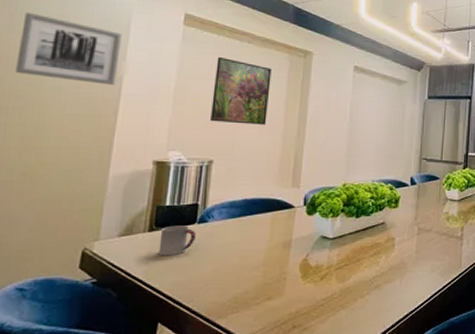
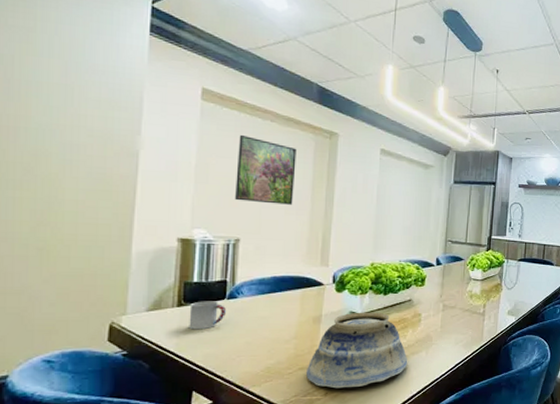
wall art: present [15,12,122,85] -> none [18,78,135,160]
bowl: none [274,236,381,321] -> present [306,312,408,389]

